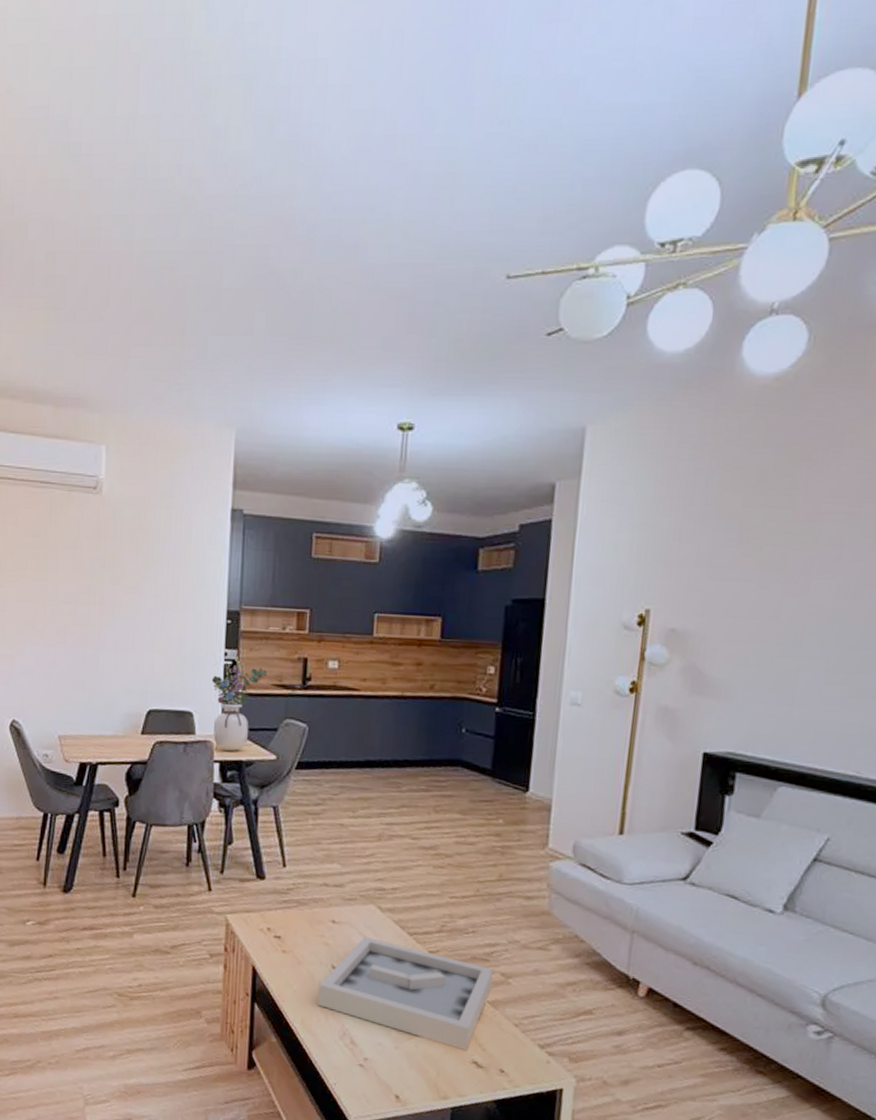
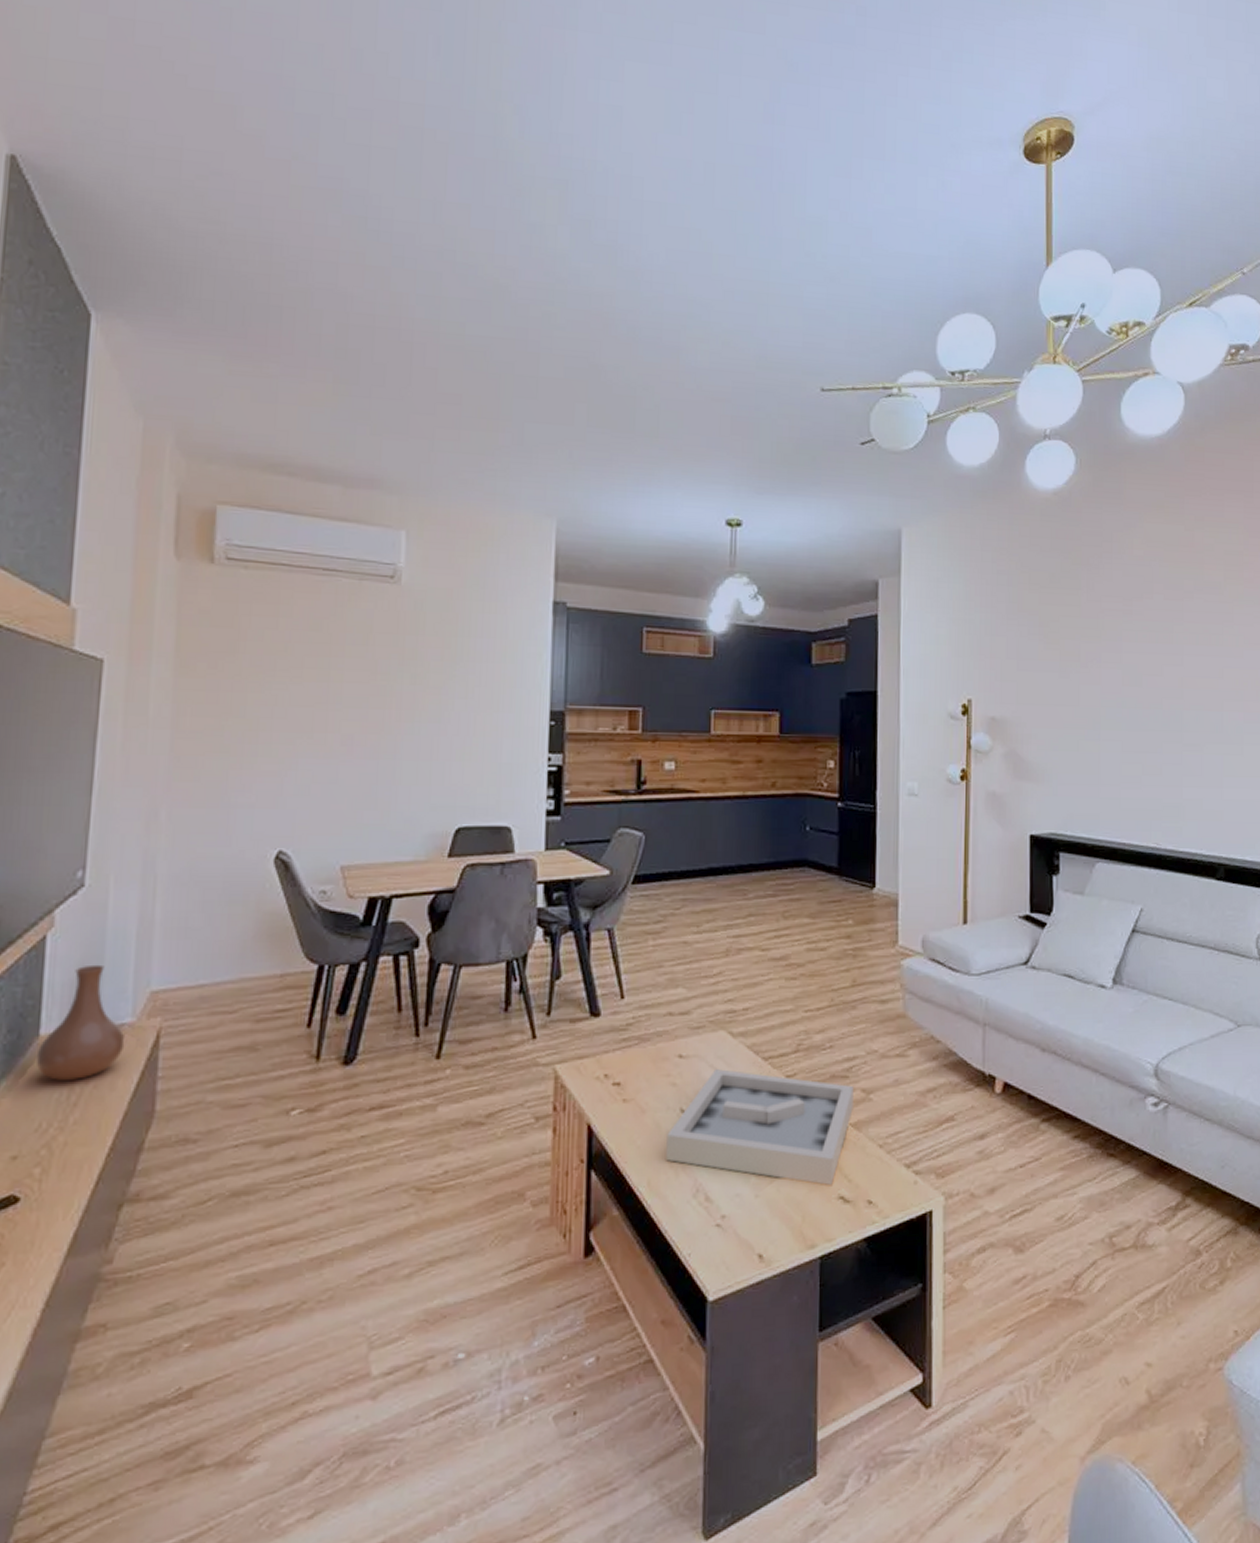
bouquet: present [211,656,268,751] -> none [533,761,598,869]

